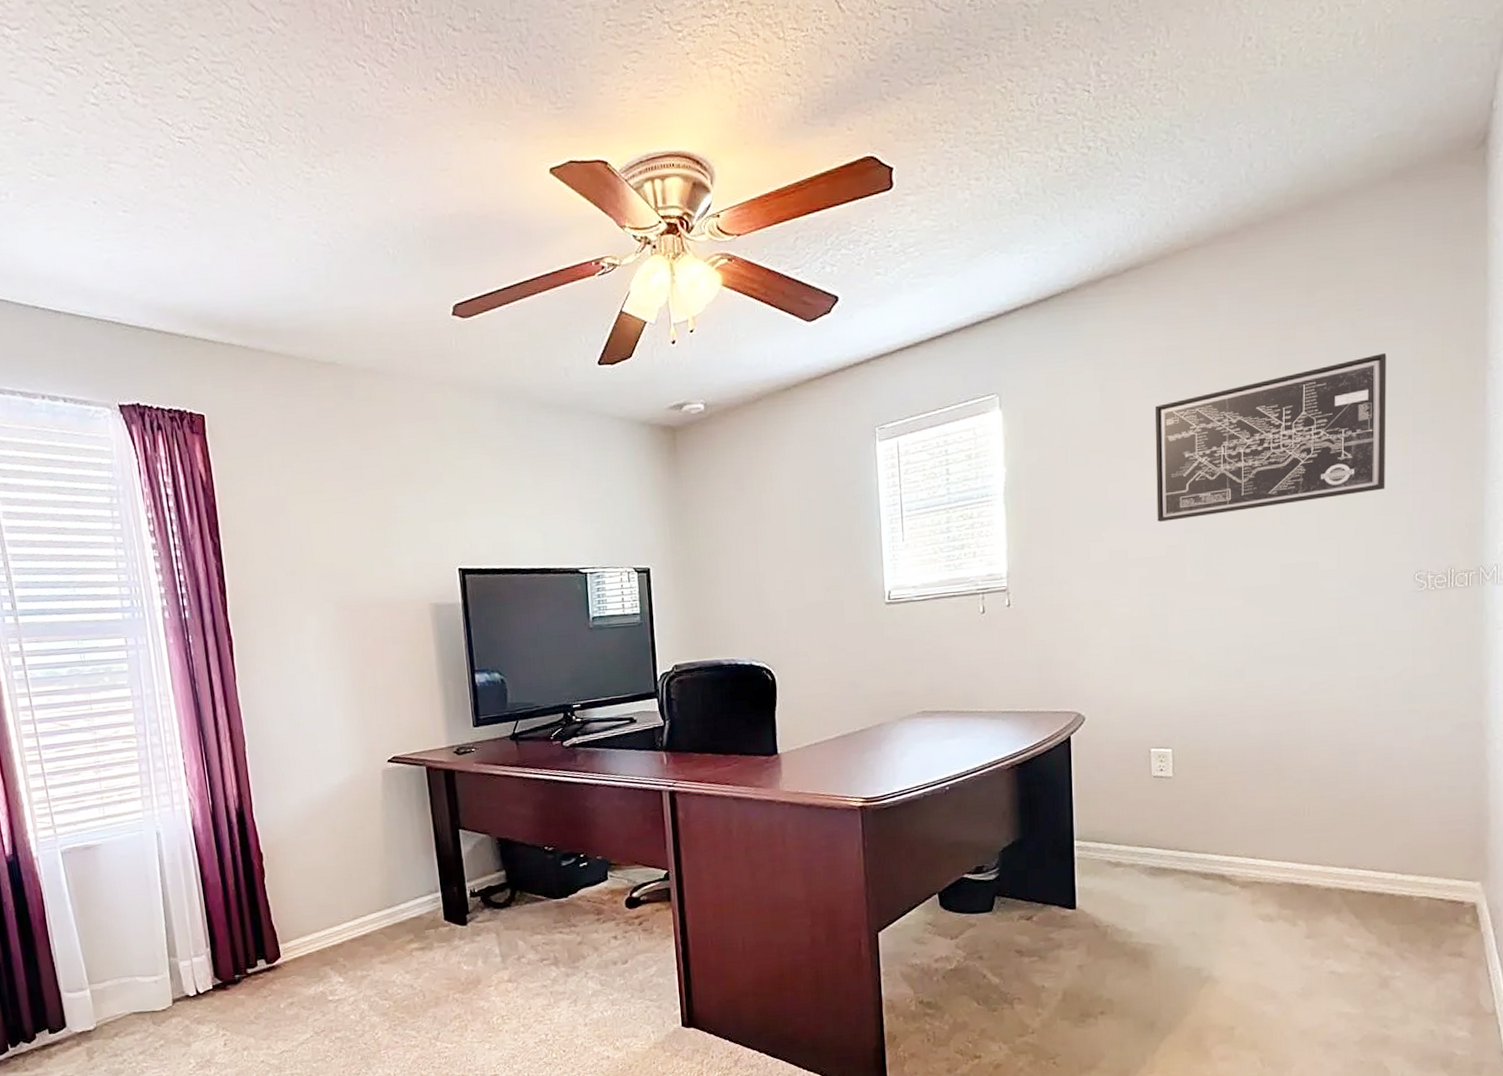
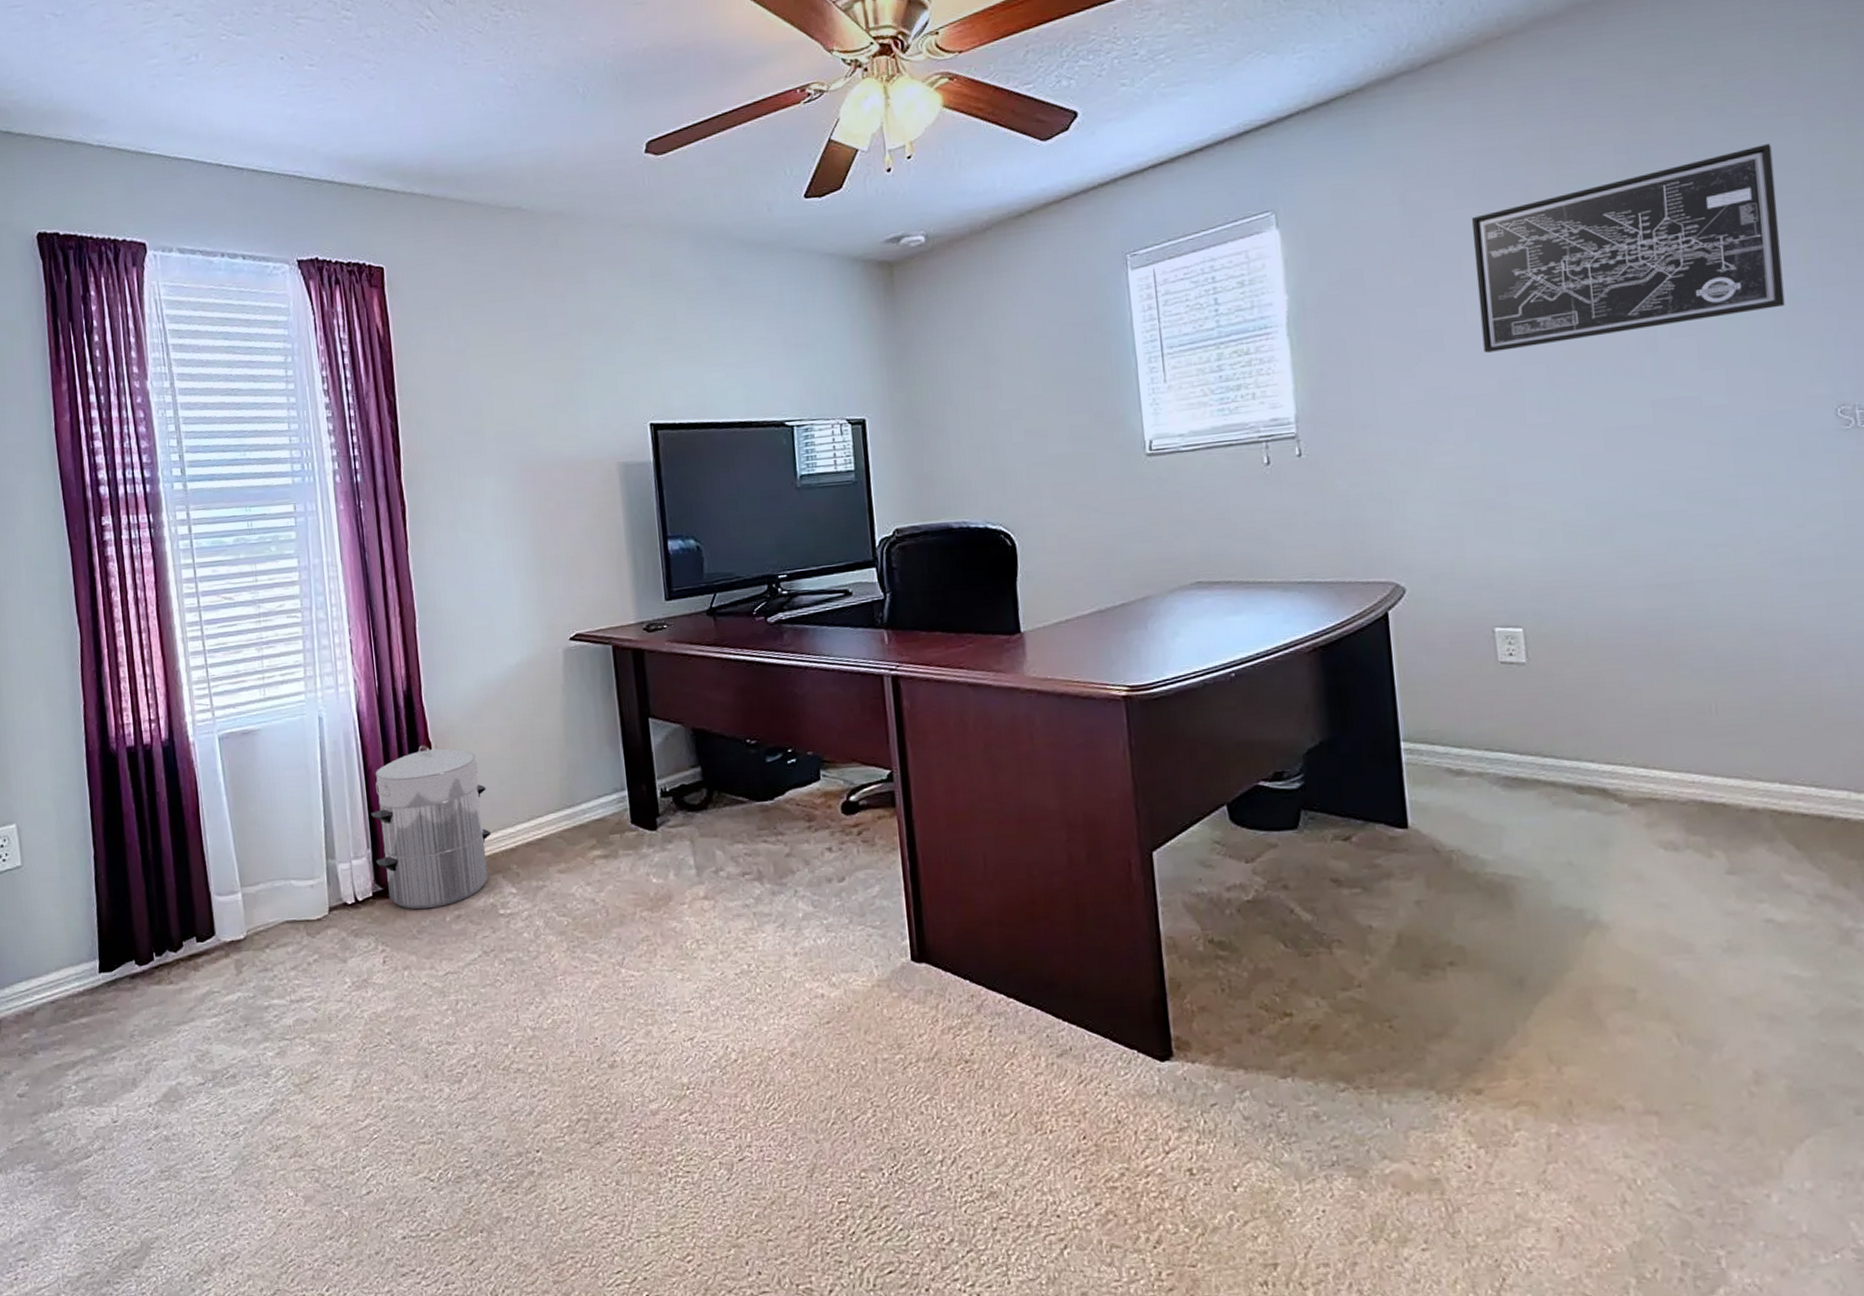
waste bin: none [209,856,319,999] -> present [371,745,491,910]

